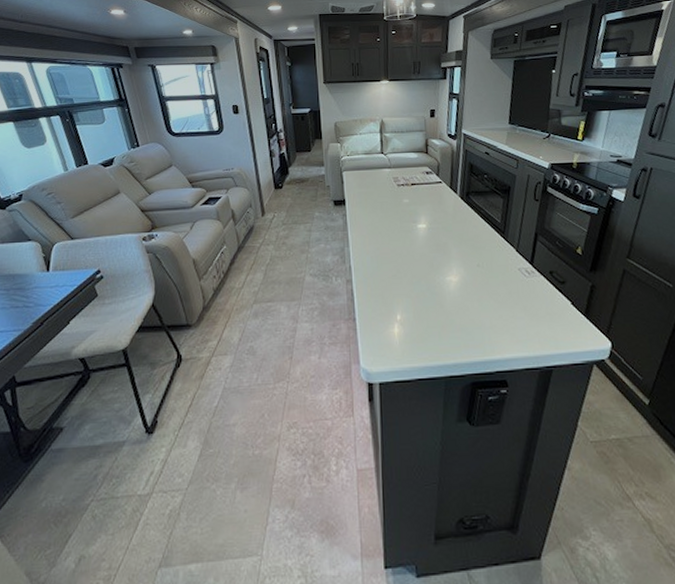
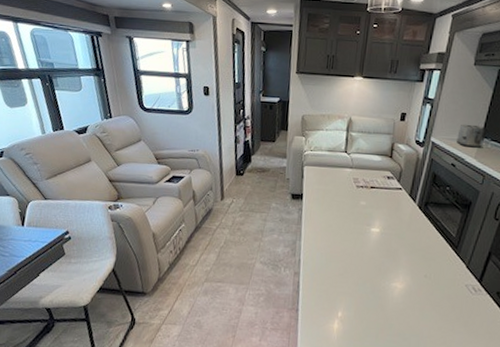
toaster: none [486,113,514,135] -> present [457,124,487,148]

